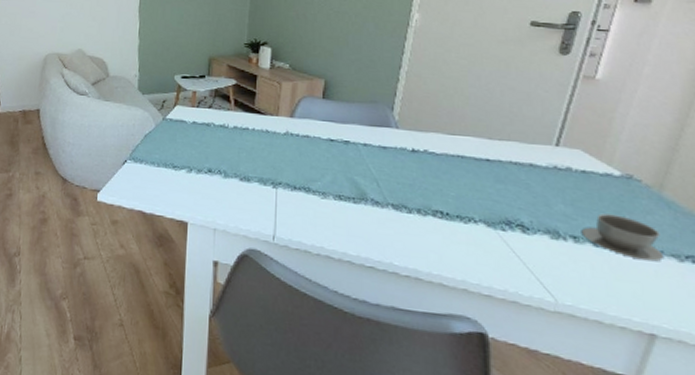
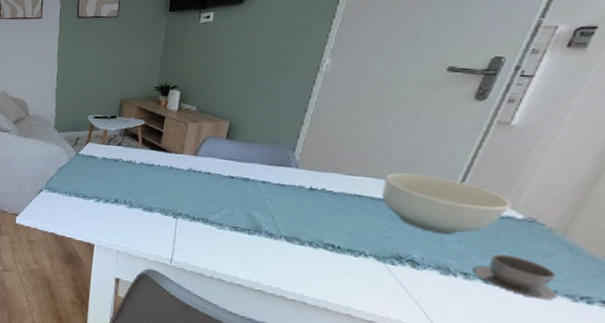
bowl: none [484,130,608,195] -> present [382,172,512,234]

